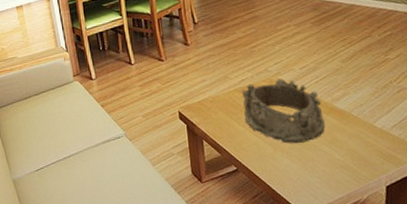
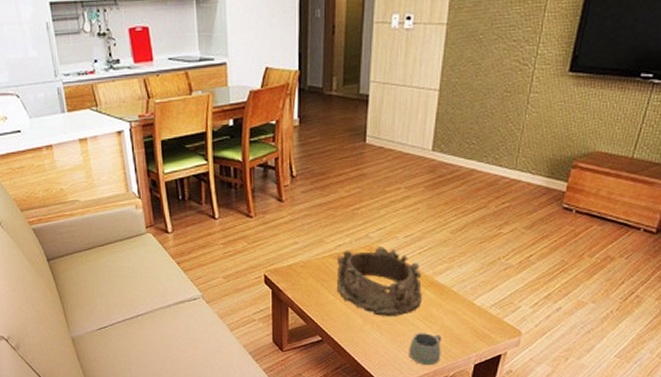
mug: none [319,157,352,189] -> present [408,333,442,365]

